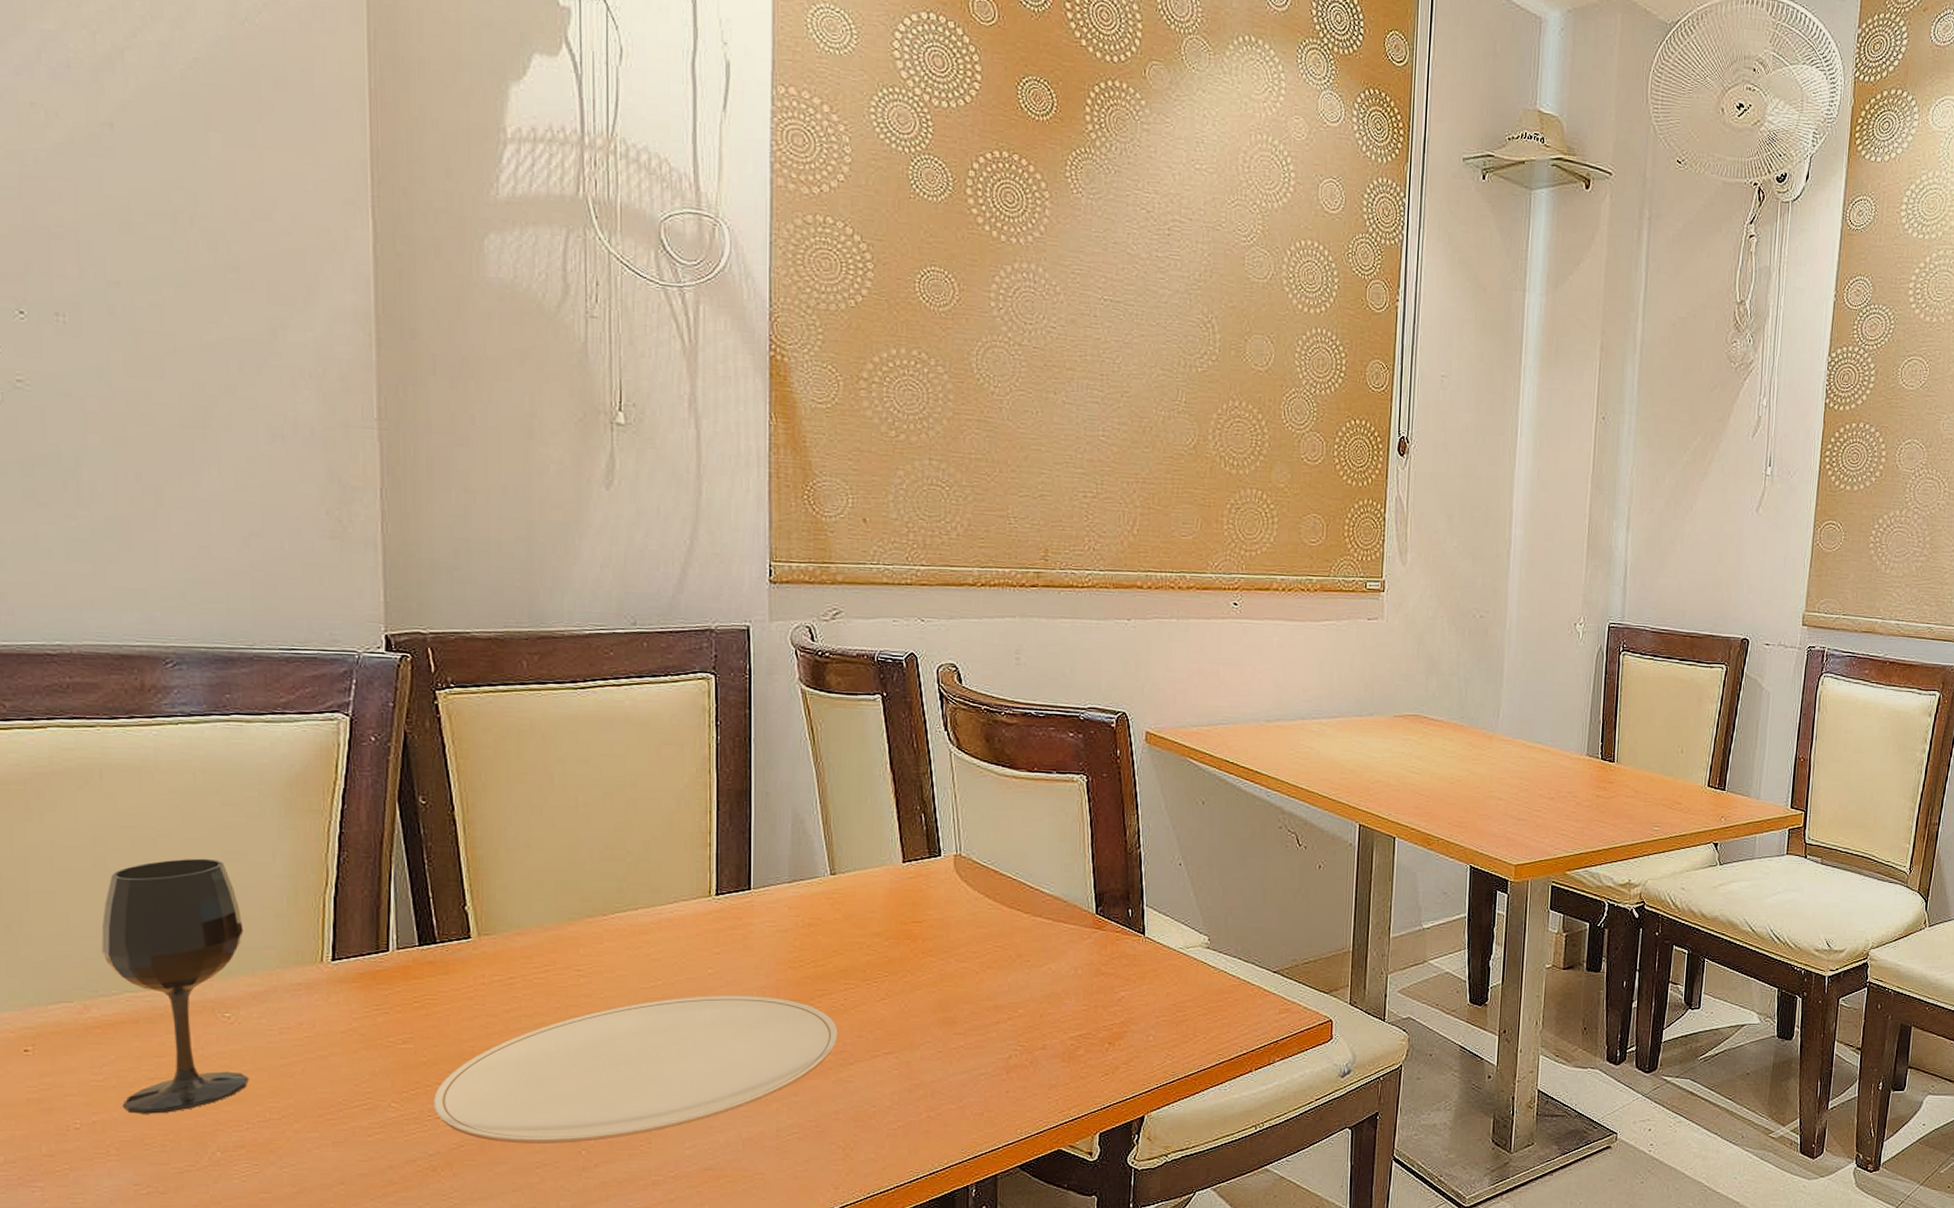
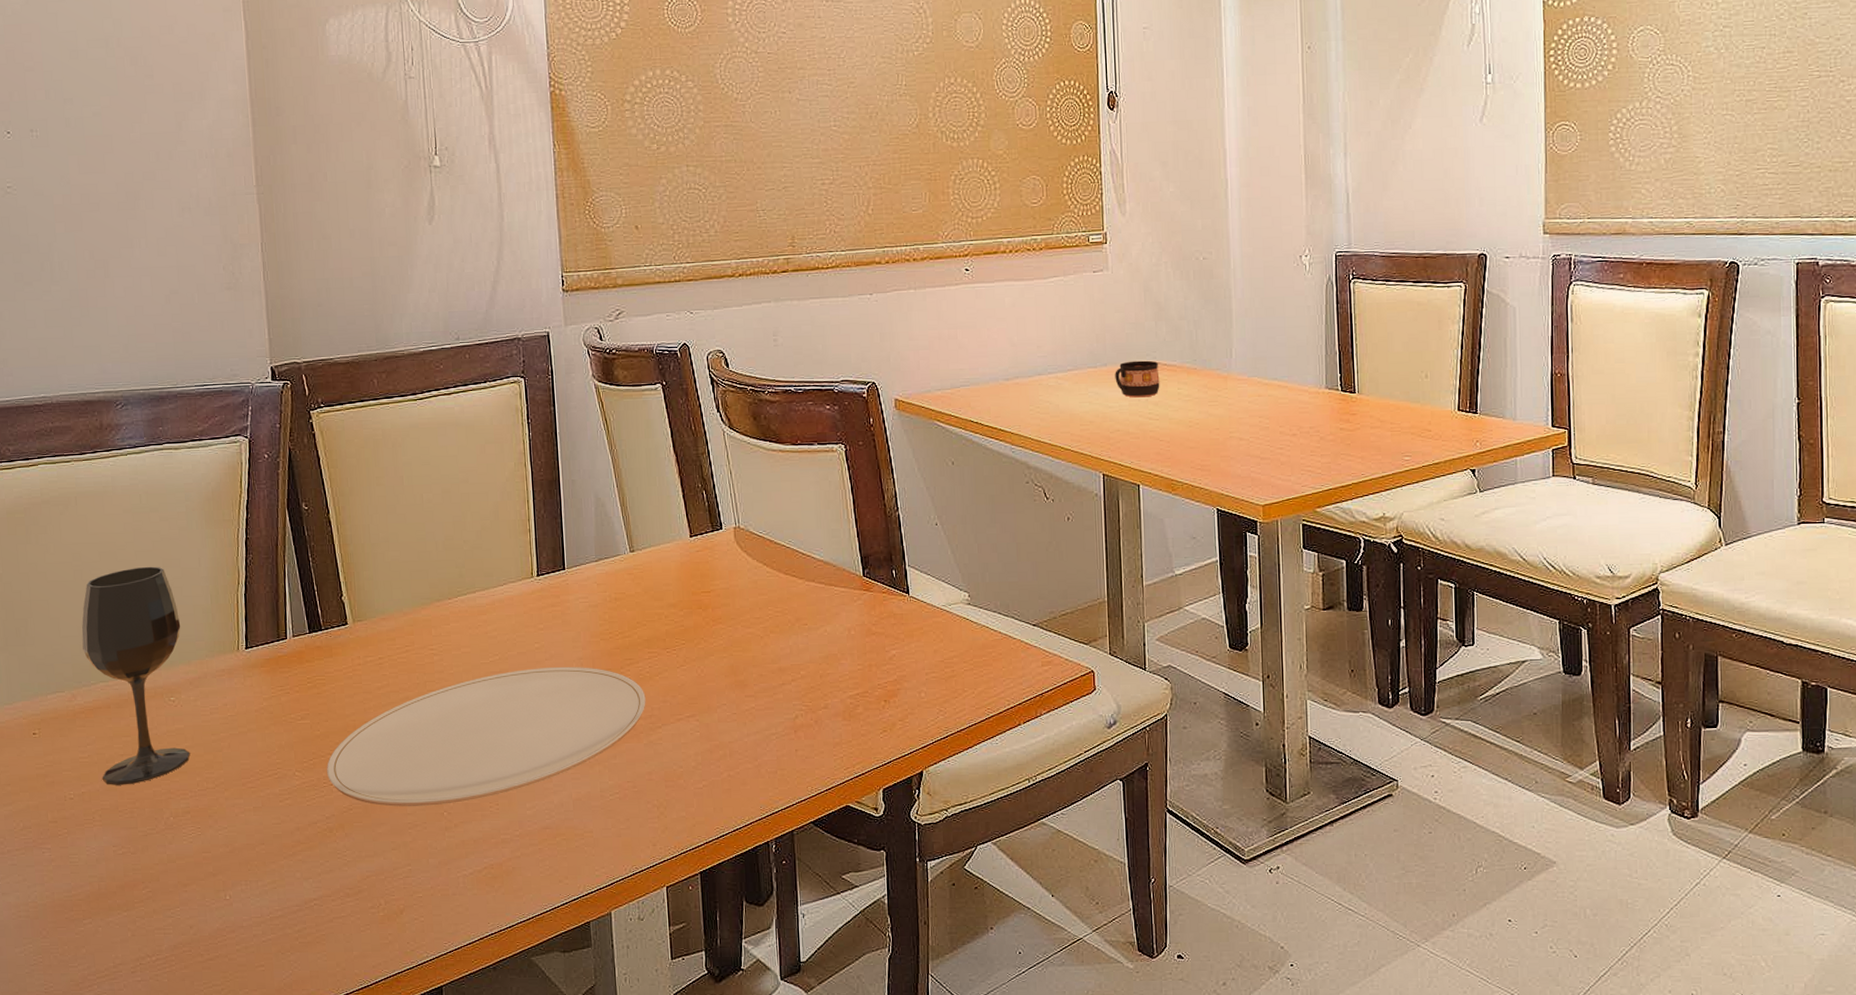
cup: none [1380,712,1426,751] -> present [1115,360,1160,398]

